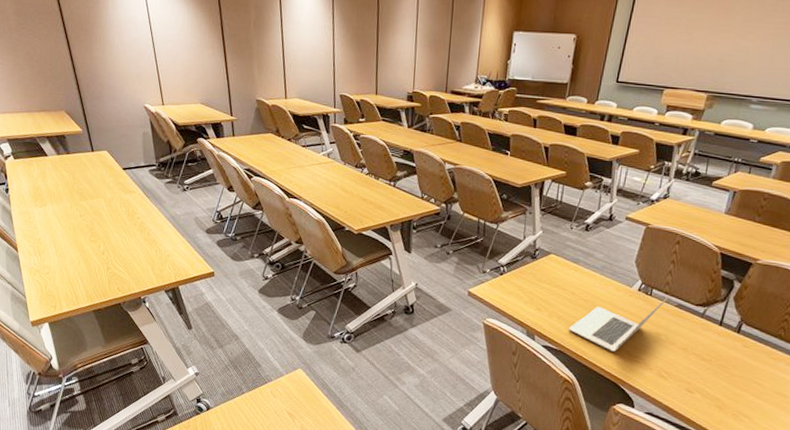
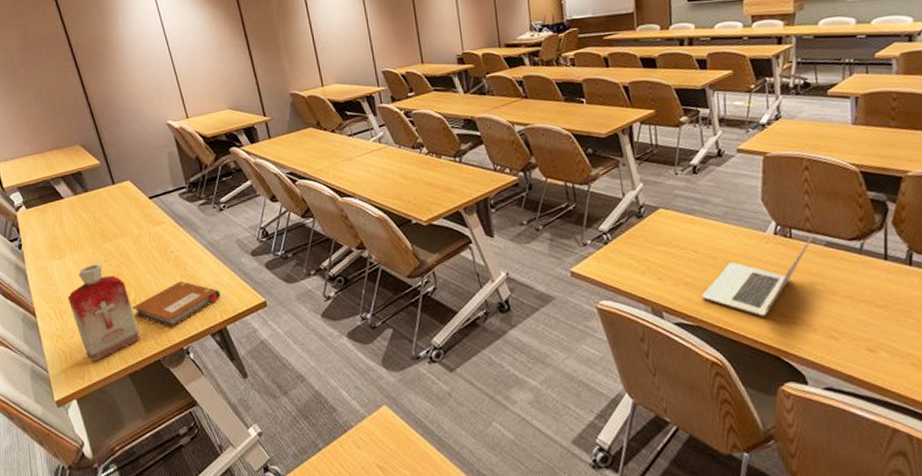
bottle: none [46,216,106,296] -> present [68,264,141,361]
notebook: none [101,243,177,280] -> present [133,281,221,328]

